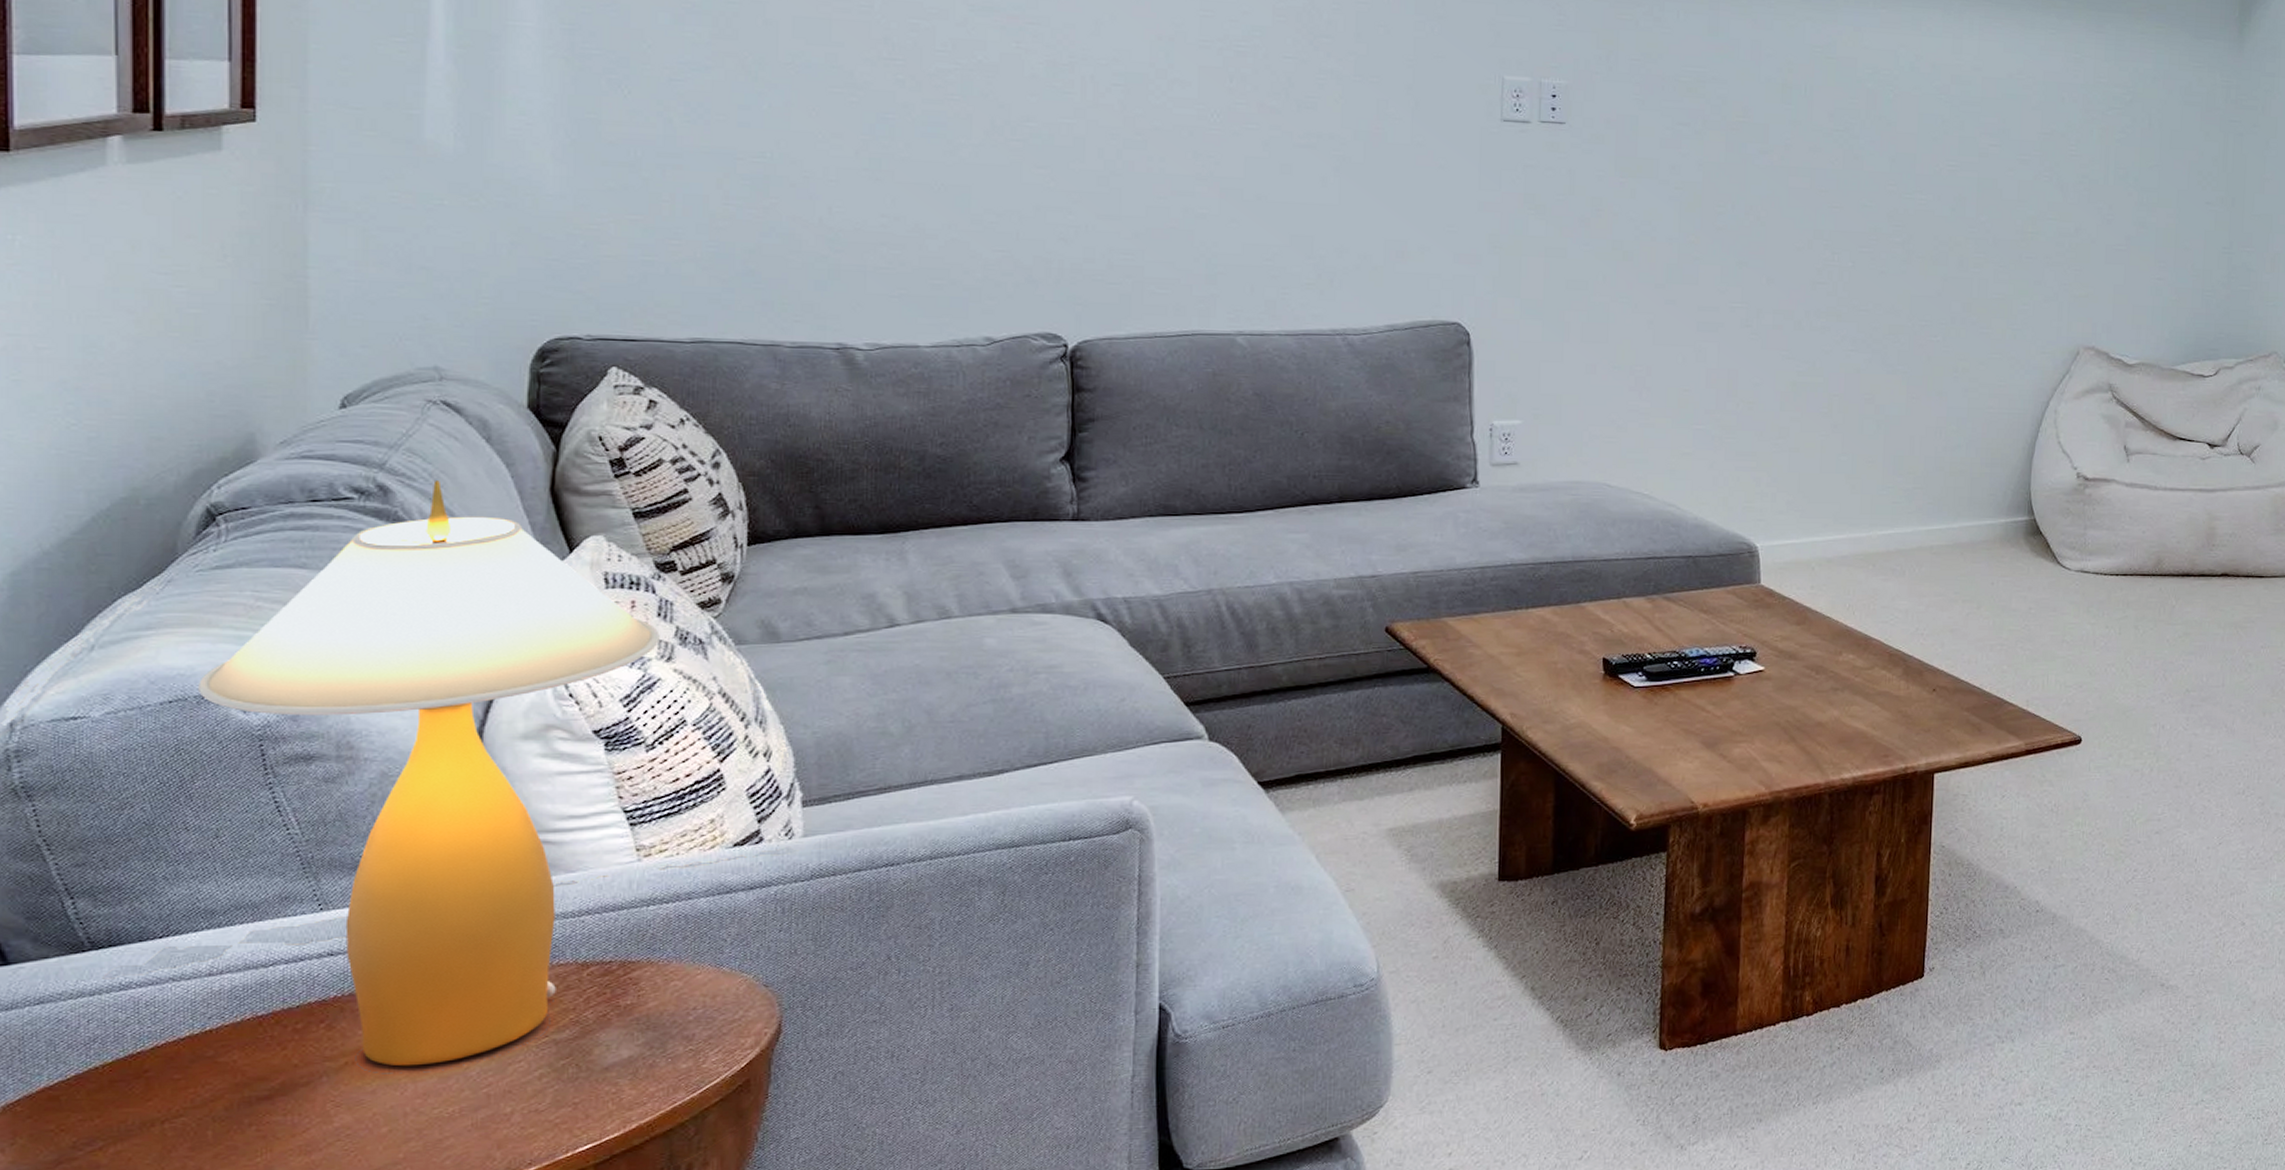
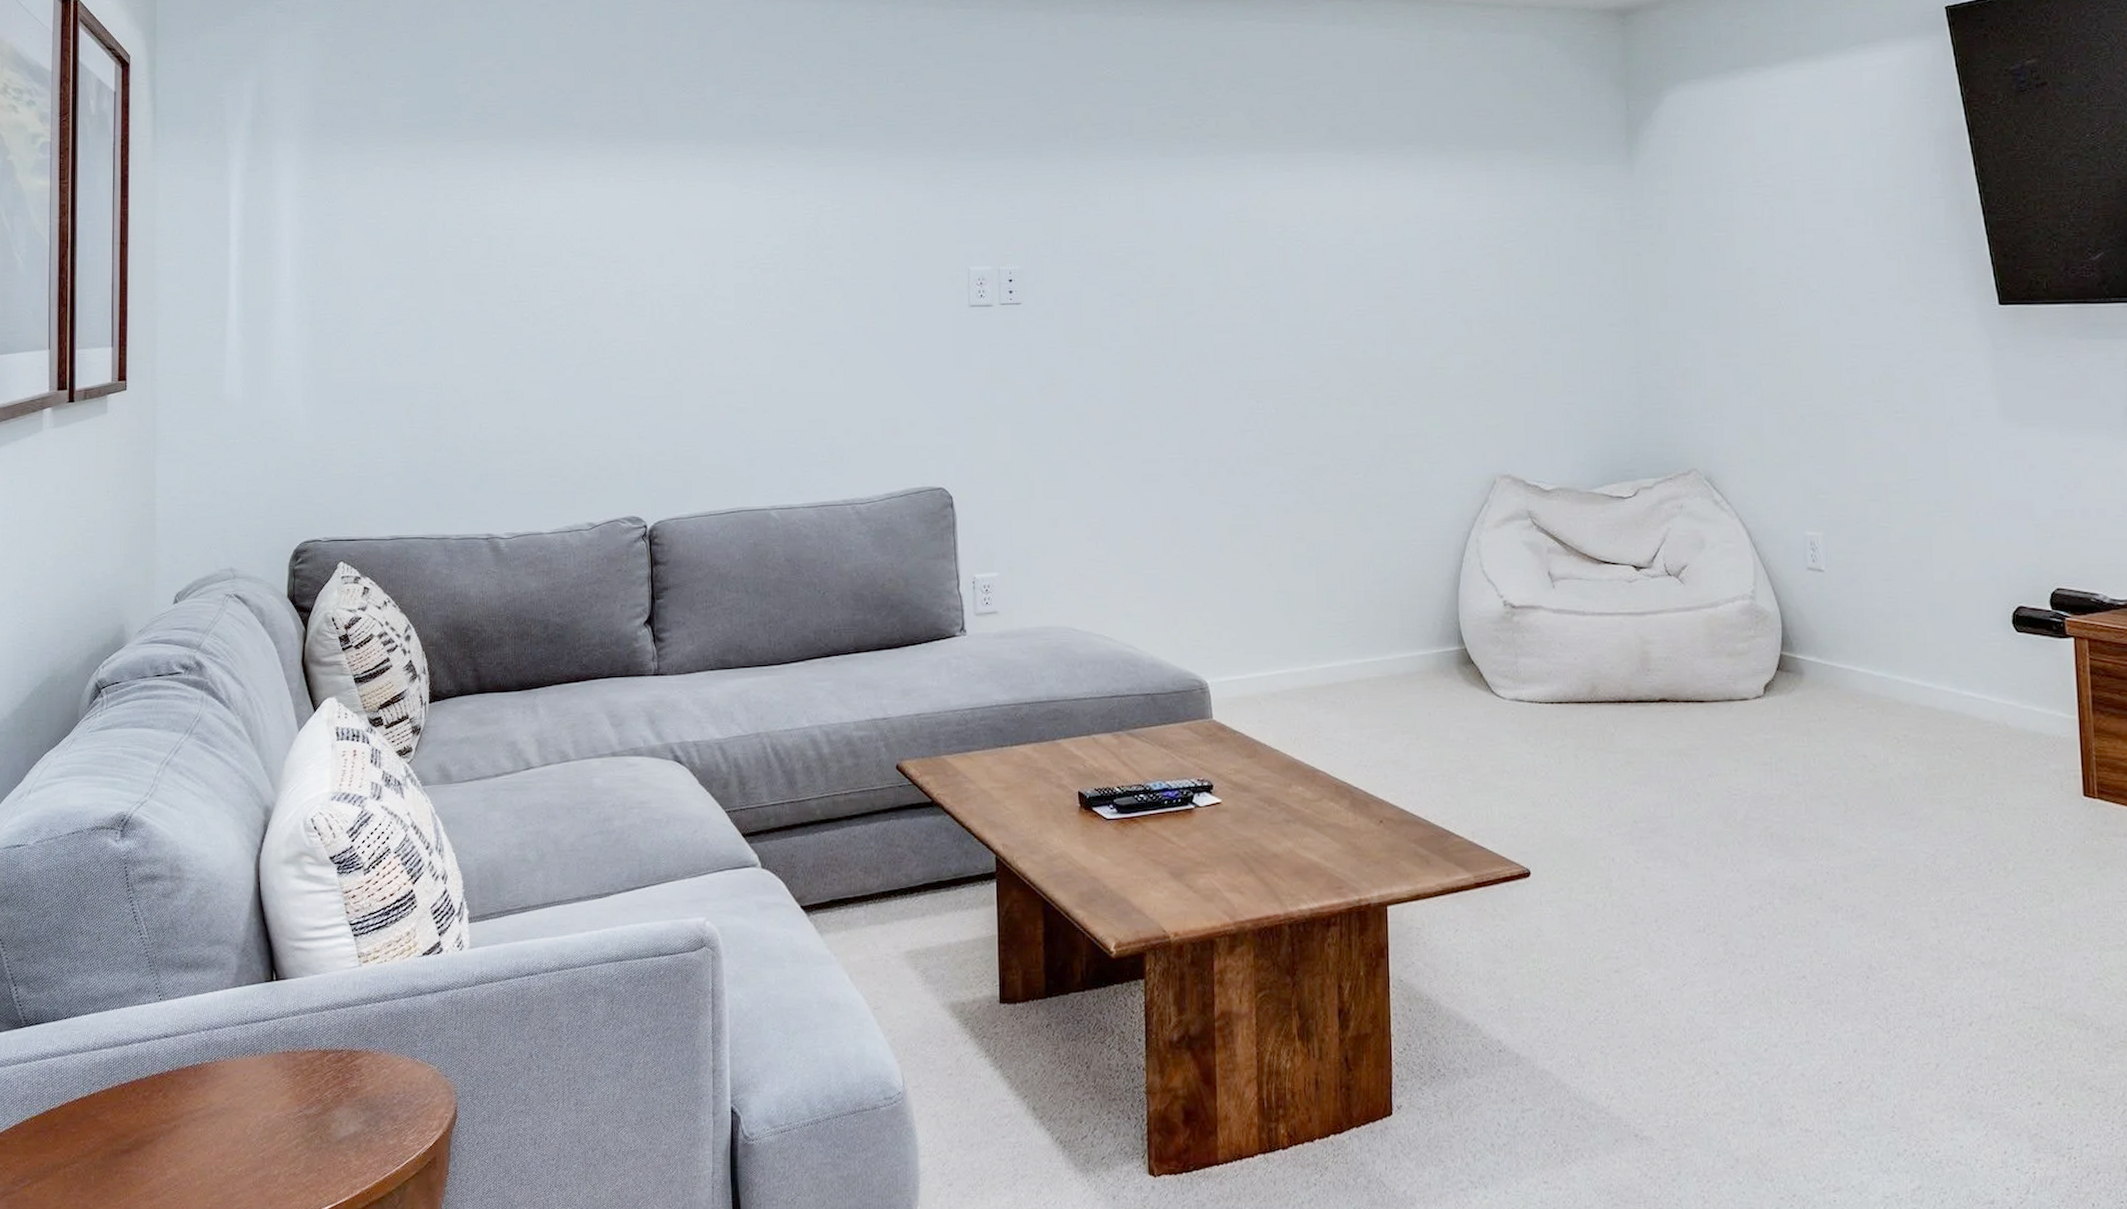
table lamp: present [197,481,660,1067] -> none [89,657,372,1131]

